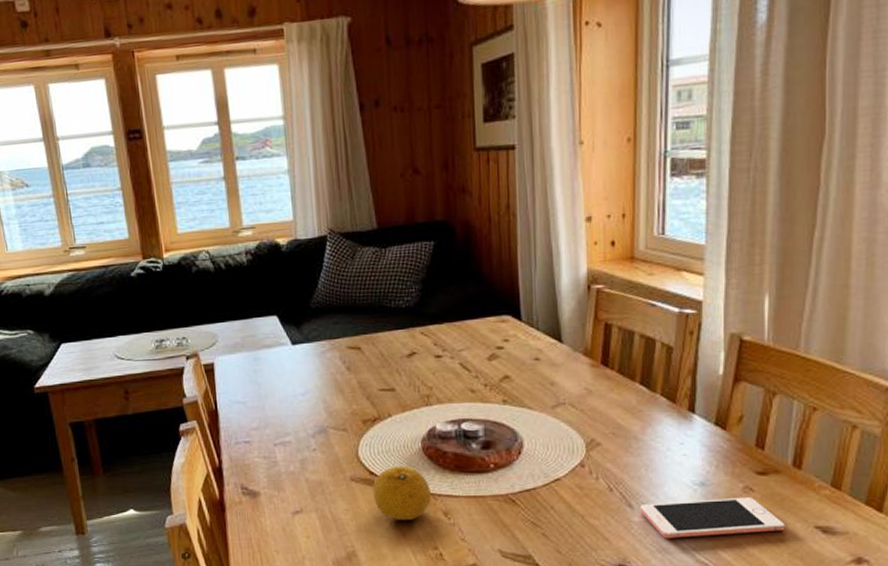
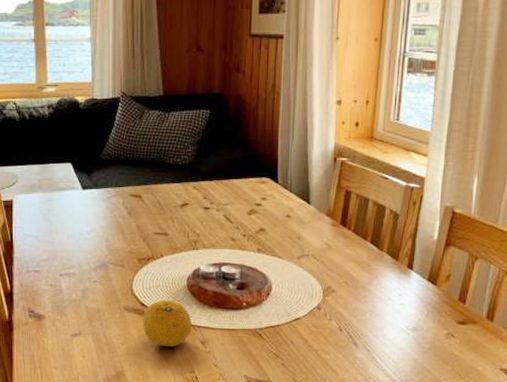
cell phone: present [640,496,785,539] -> none [363,341,478,373]

